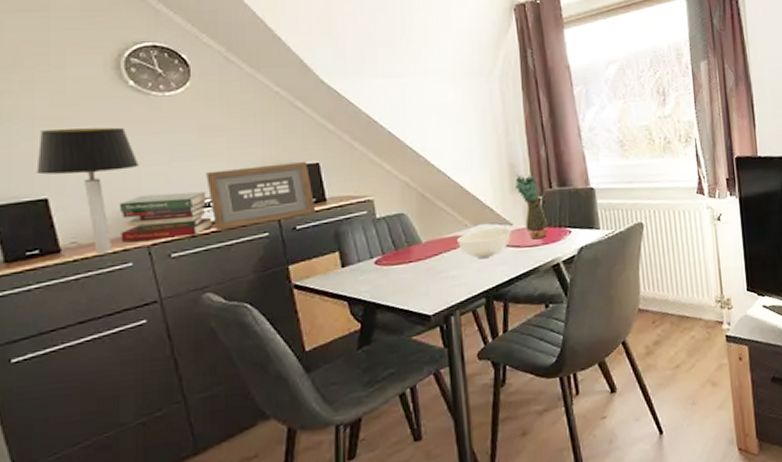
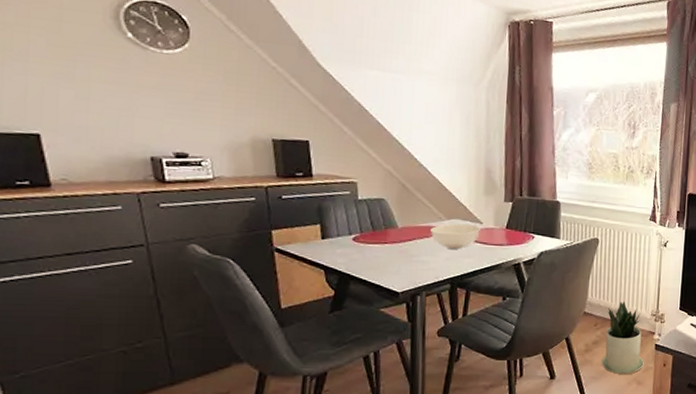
table lamp: present [36,127,139,254] -> none [29,67,133,194]
books: present [119,192,212,241] -> none [111,145,202,190]
picture frame: present [206,161,316,231] -> none [198,132,302,190]
vase: present [514,174,548,240] -> none [488,179,515,240]
planter: none [664,290,716,378] -> present [601,301,644,375]

